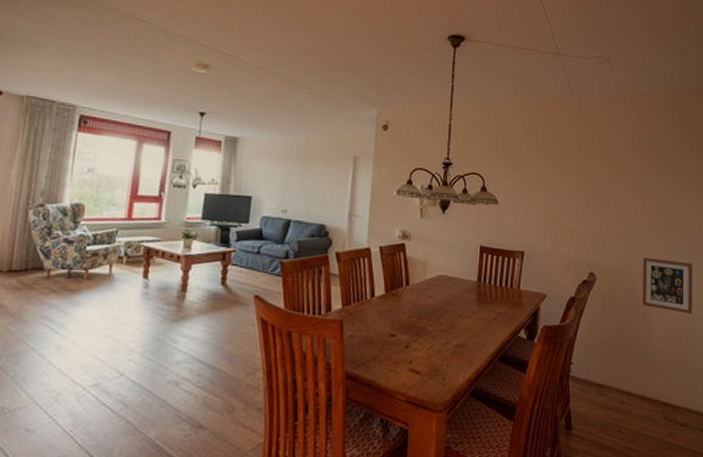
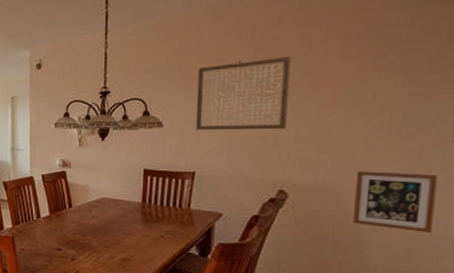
wall art: none [525,149,596,216] -> present [195,57,291,130]

